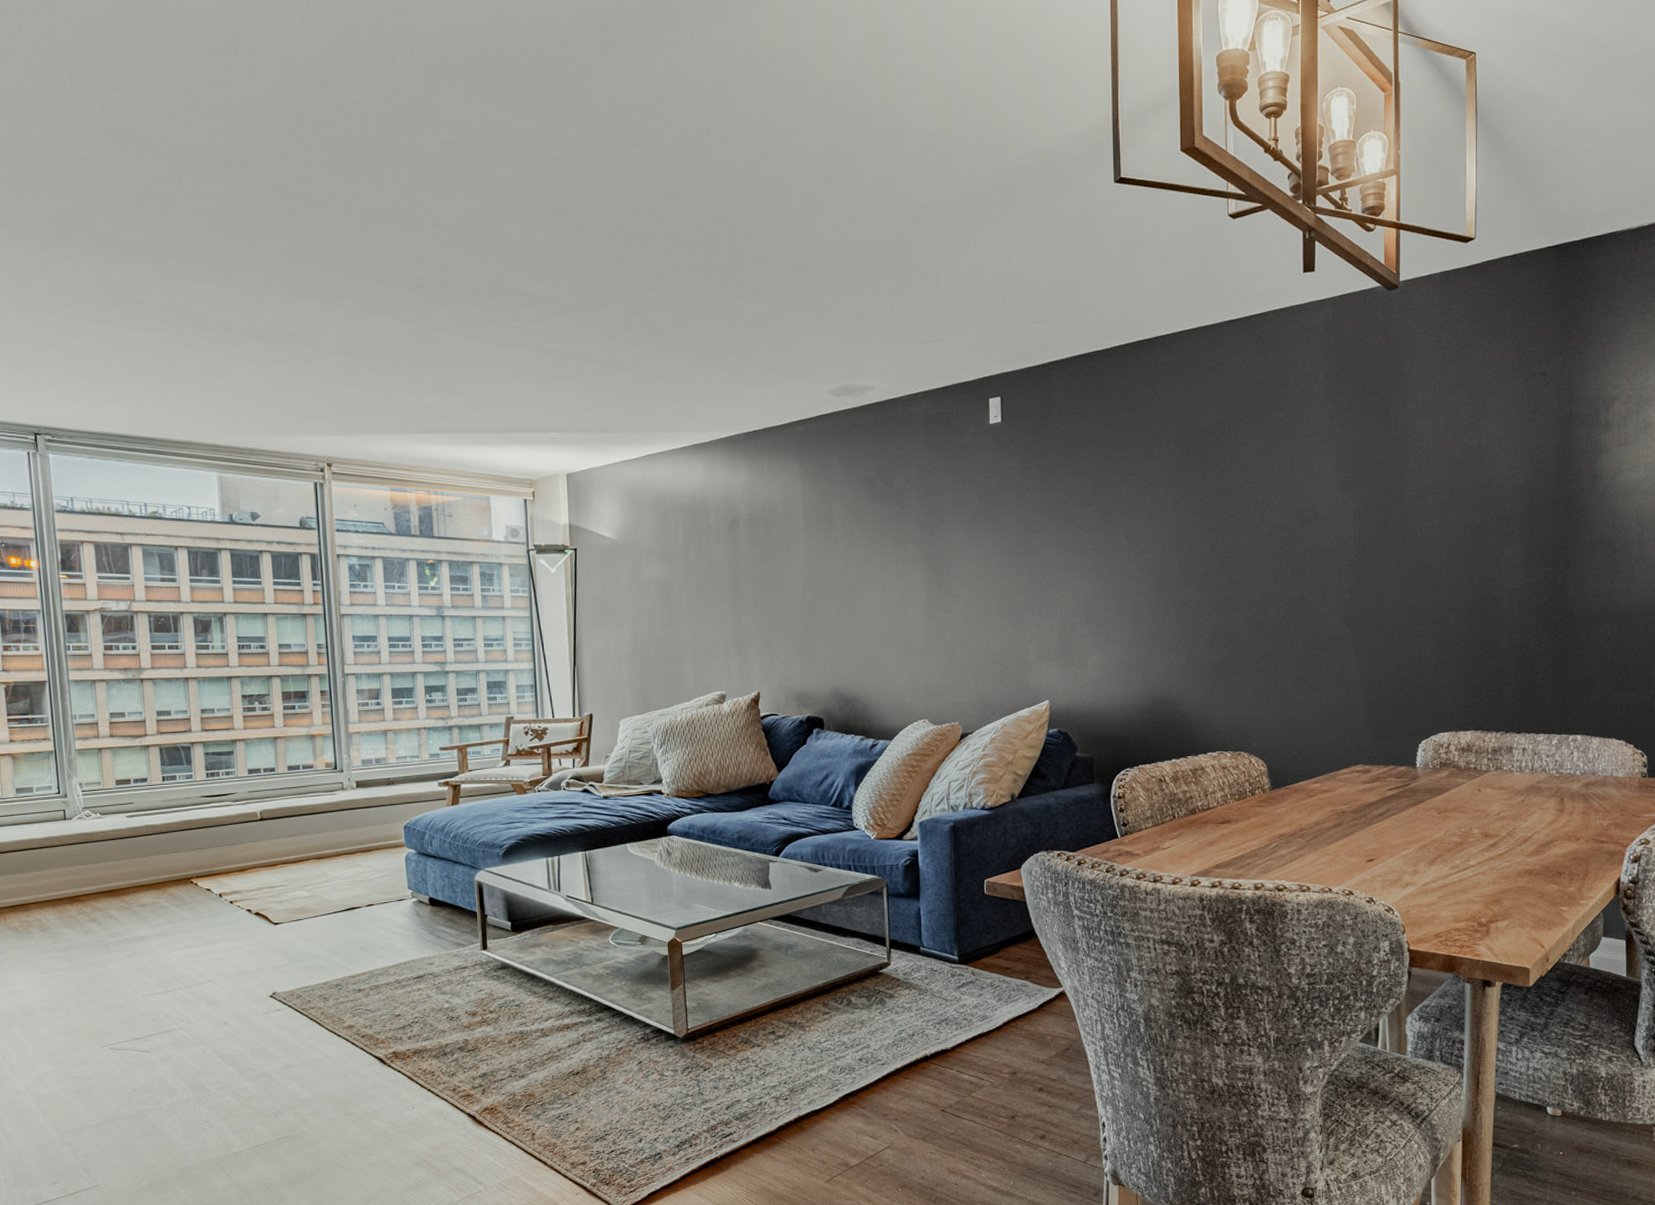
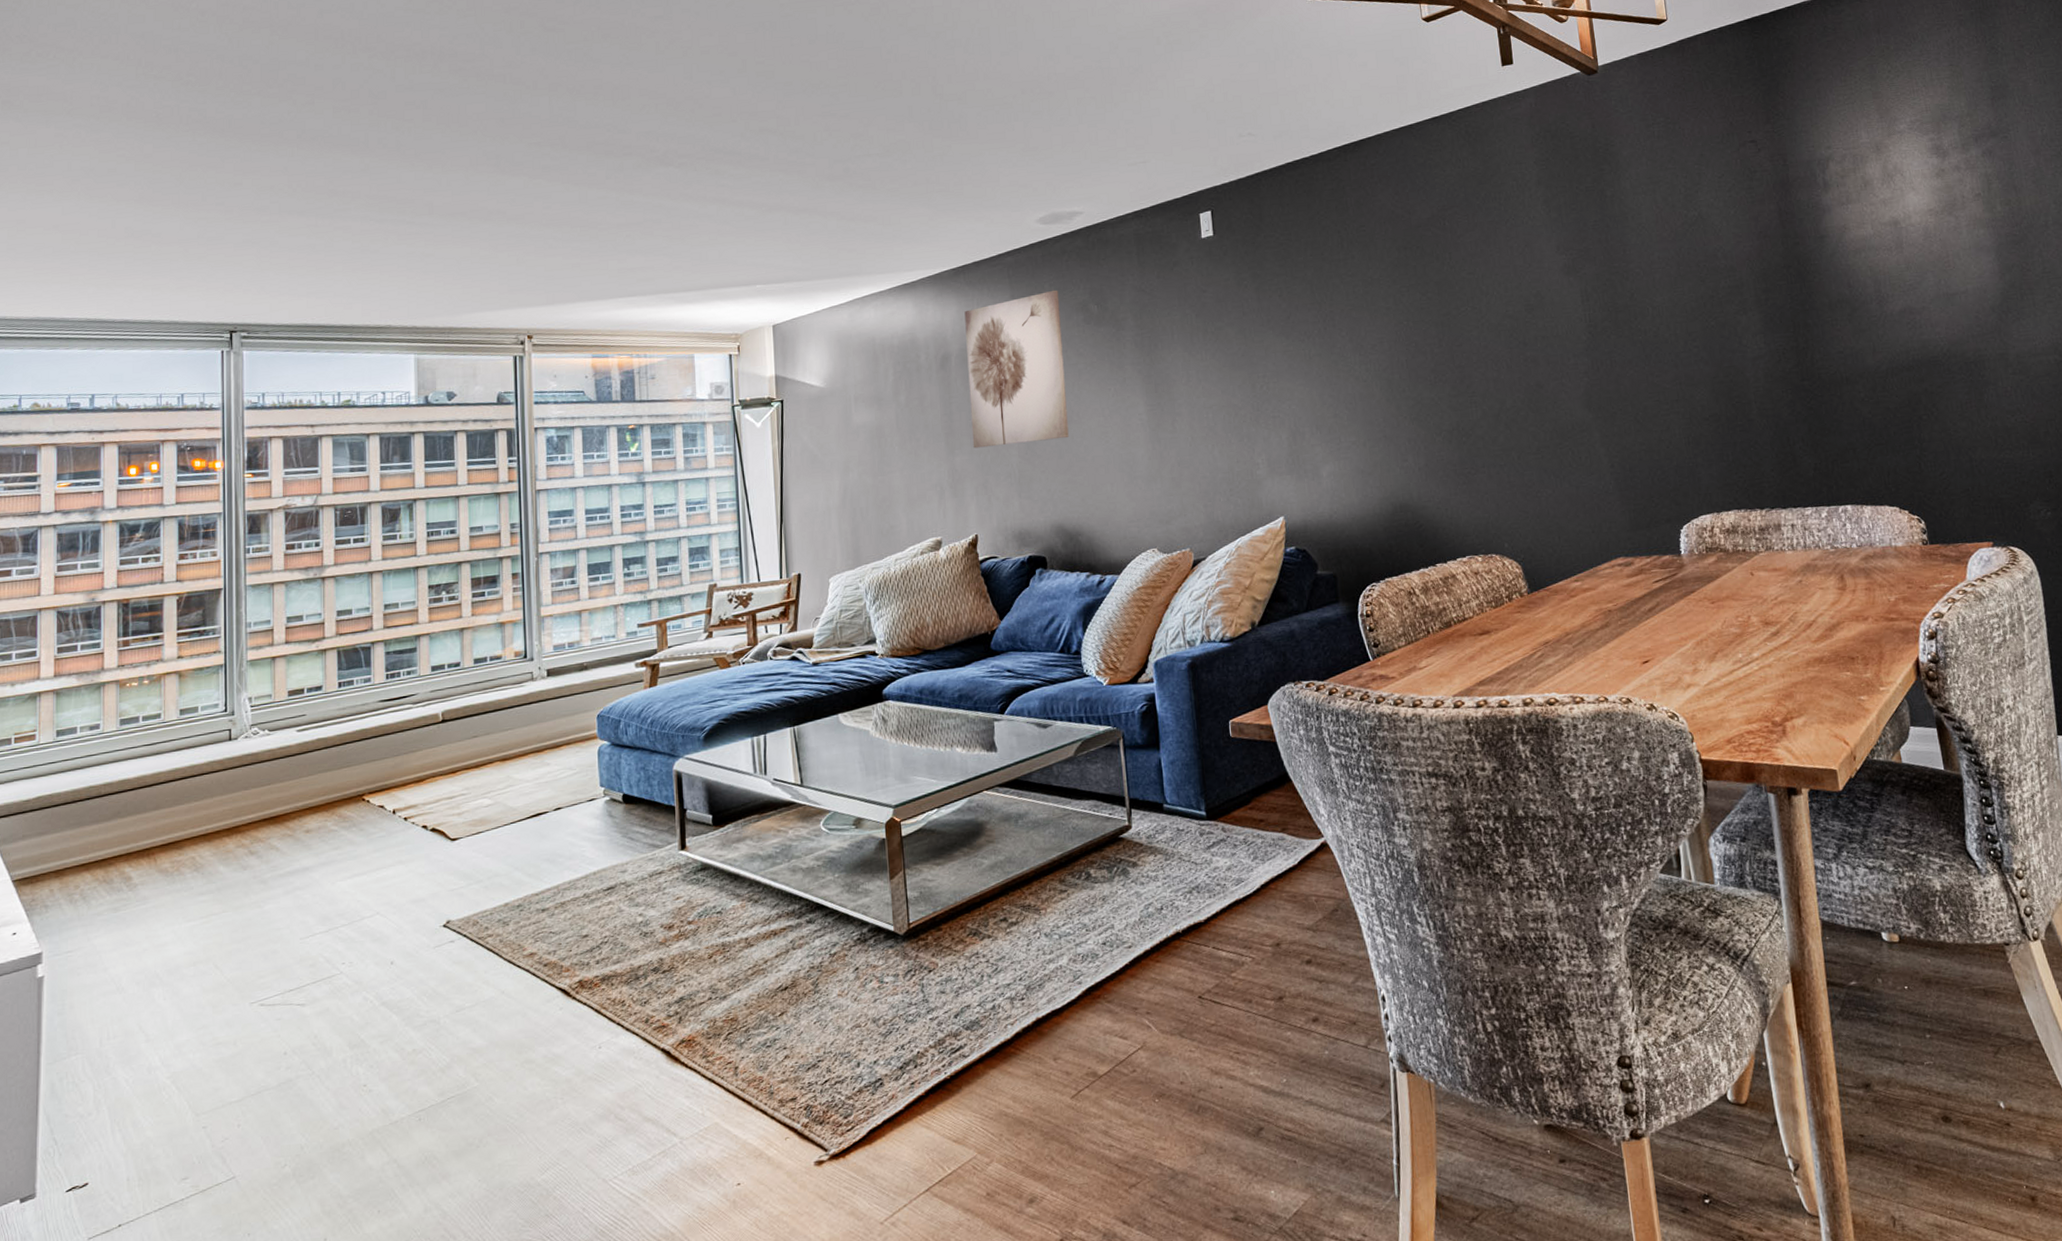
wall art: none [754,463,850,611] -> present [964,290,1069,449]

